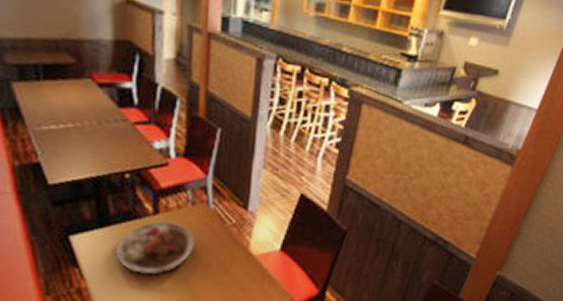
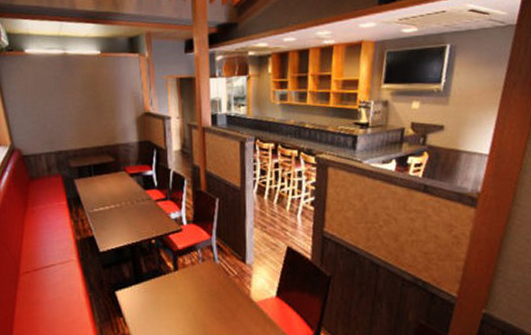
plate: present [115,220,195,275] -> none [148,275,207,322]

